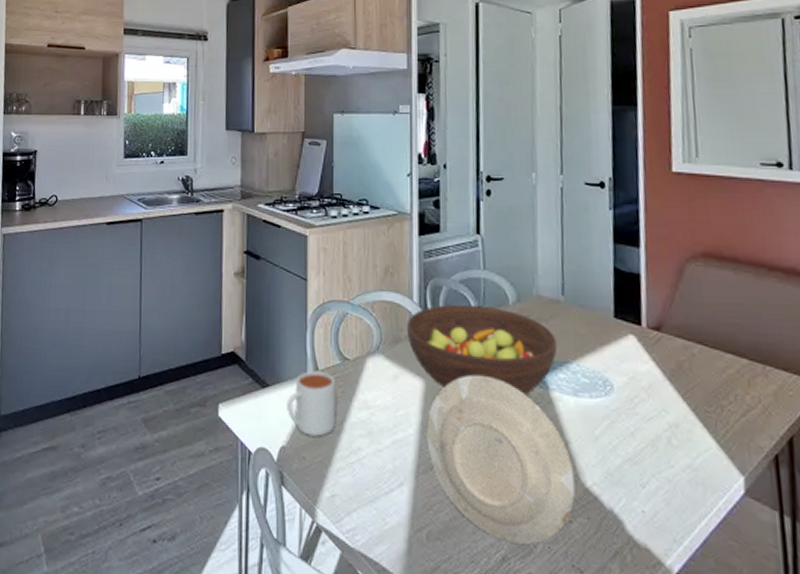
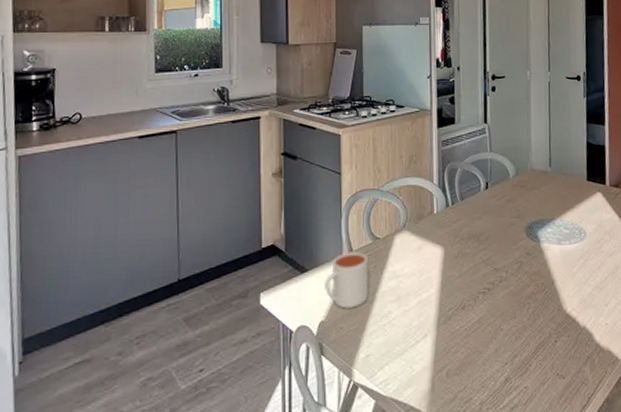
fruit bowl: present [406,304,558,395] -> none [428,181,546,253]
plate: present [426,374,576,545] -> none [445,237,559,367]

